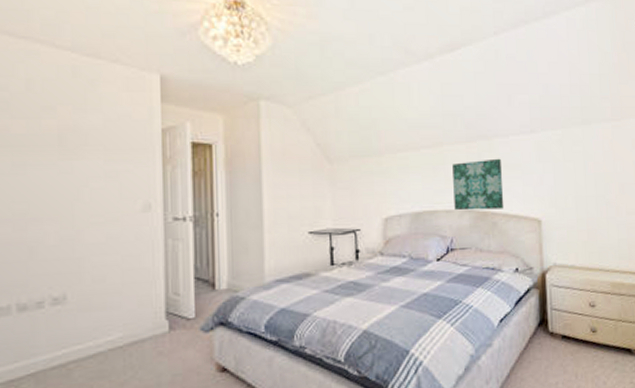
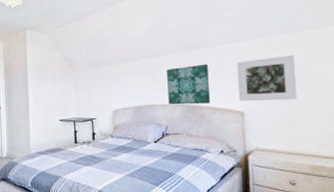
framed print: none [533,151,597,206] -> present [236,54,298,101]

